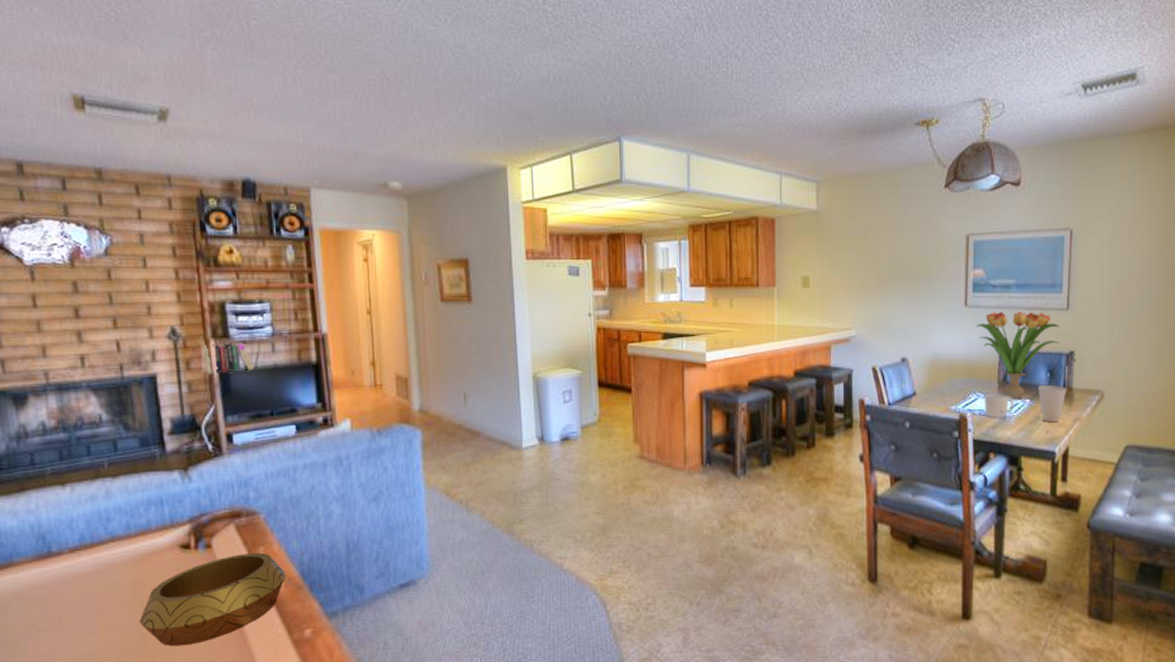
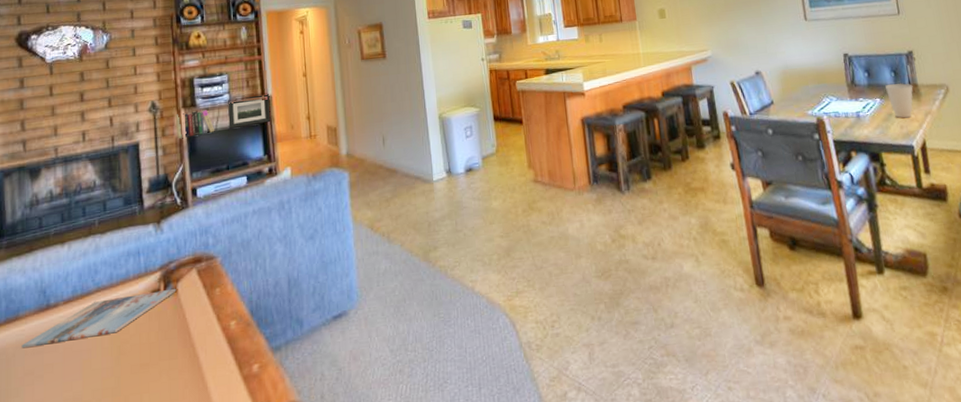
magazine: none [18,543,211,598] -> present [21,288,176,349]
decorative bowl: present [139,552,286,647] -> none [116,293,238,388]
picture frame: none [271,331,326,369] -> present [228,94,271,129]
flower arrangement: present [975,311,1060,400] -> none [817,18,898,100]
mug: present [984,393,1014,419] -> none [836,95,866,120]

